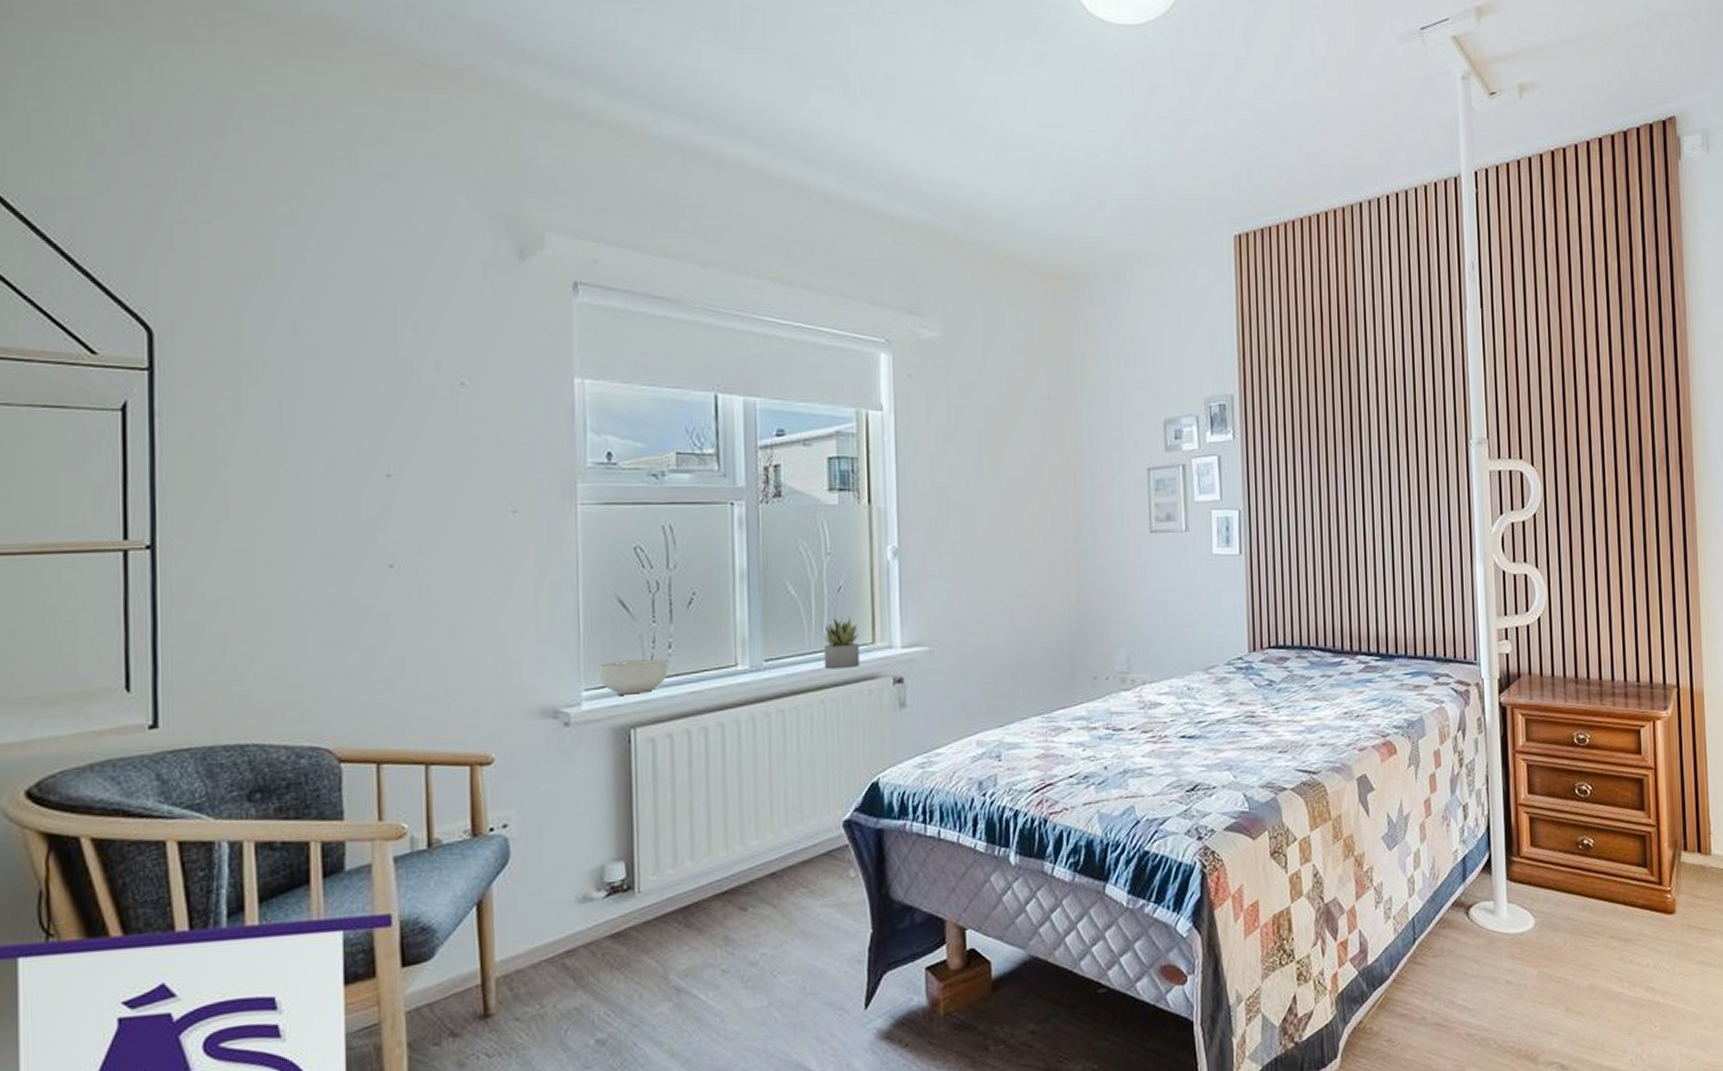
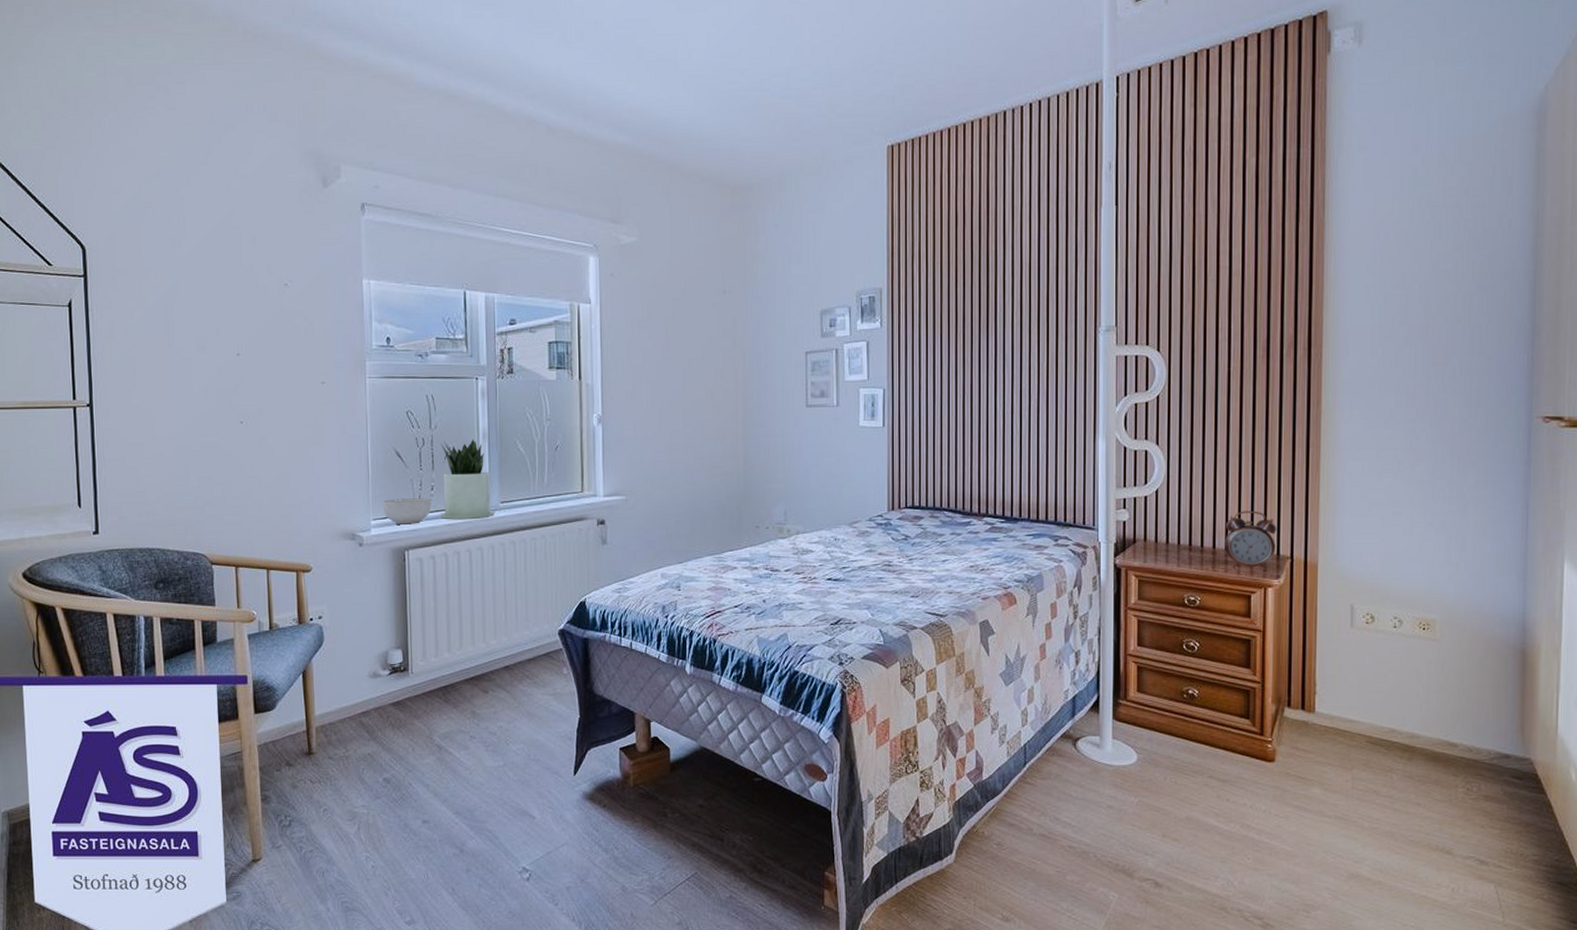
planter: none [679,581,757,686] -> present [439,439,496,520]
succulent plant: present [821,617,860,670] -> none [543,470,572,512]
alarm clock: none [1610,636,1662,703] -> present [1223,511,1277,571]

